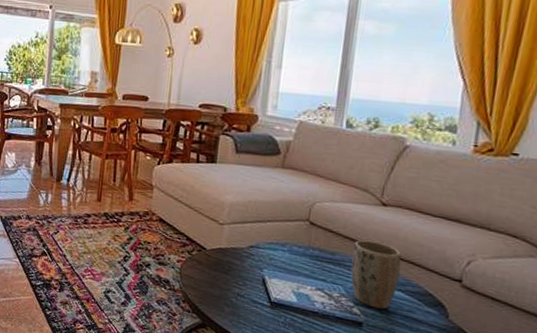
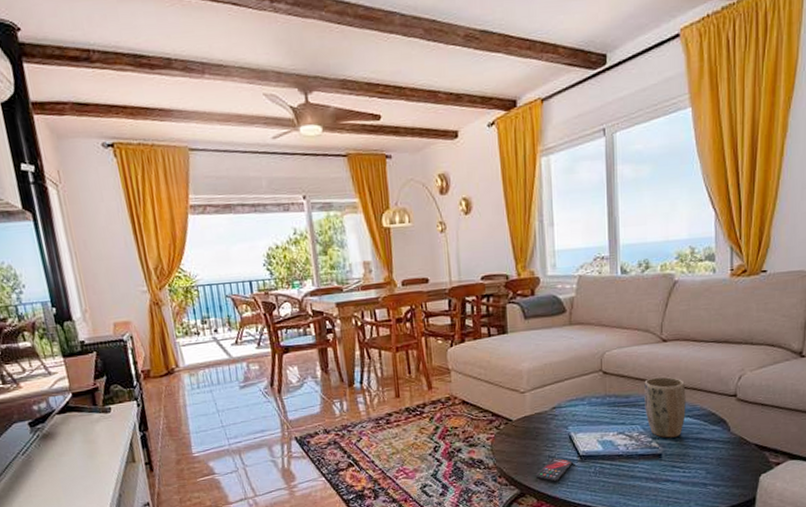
smartphone: none [220,296,262,322] -> present [535,457,573,482]

